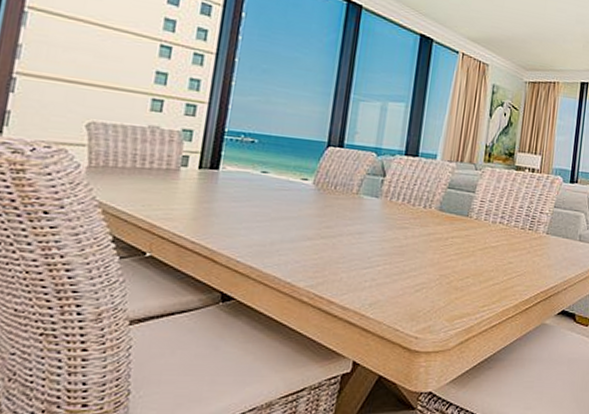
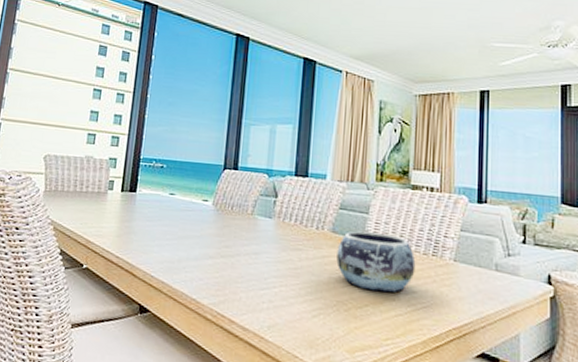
decorative bowl: none [442,209,514,265] -> present [336,231,416,293]

